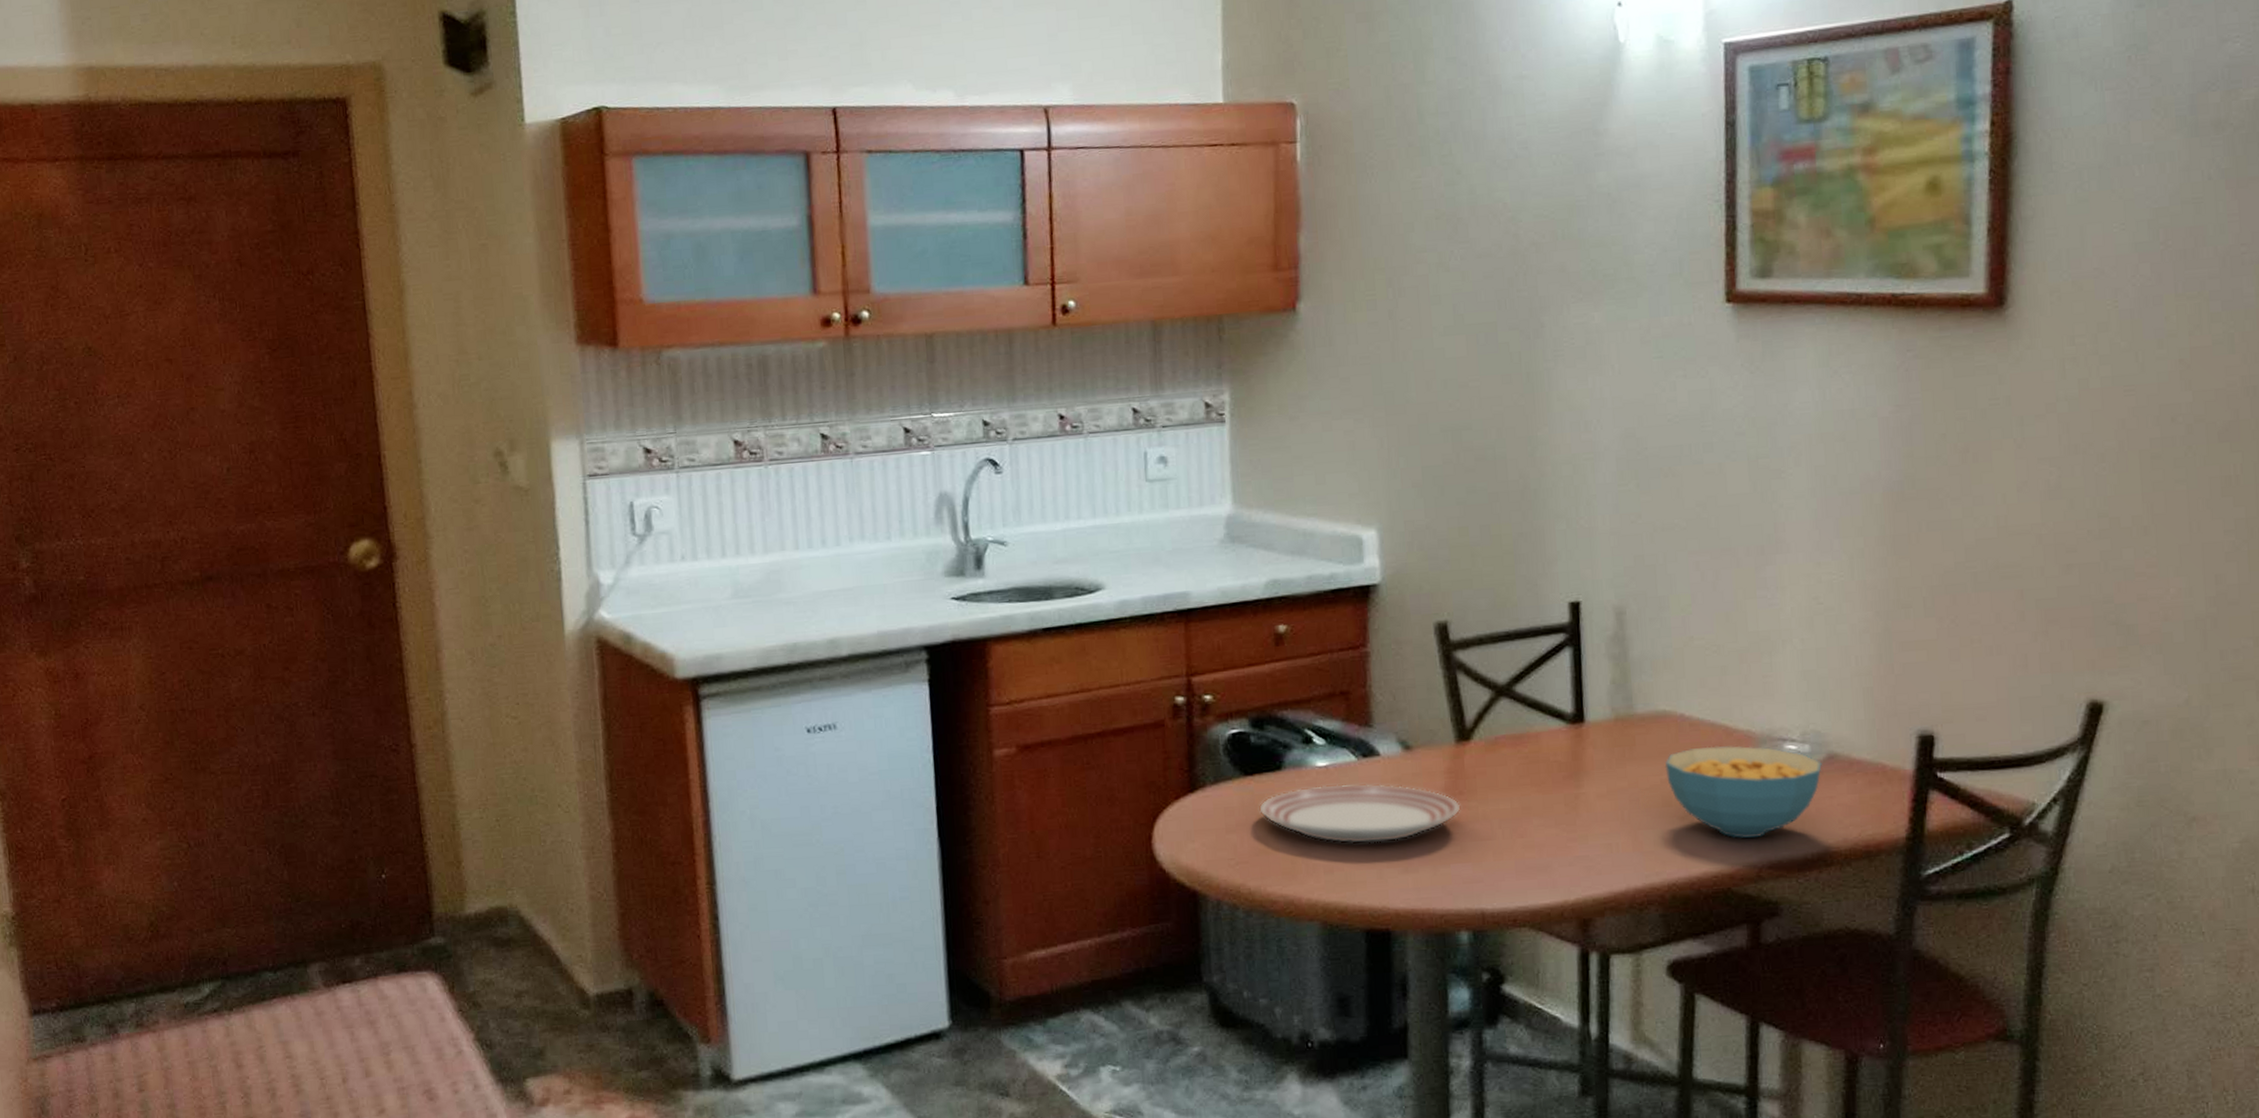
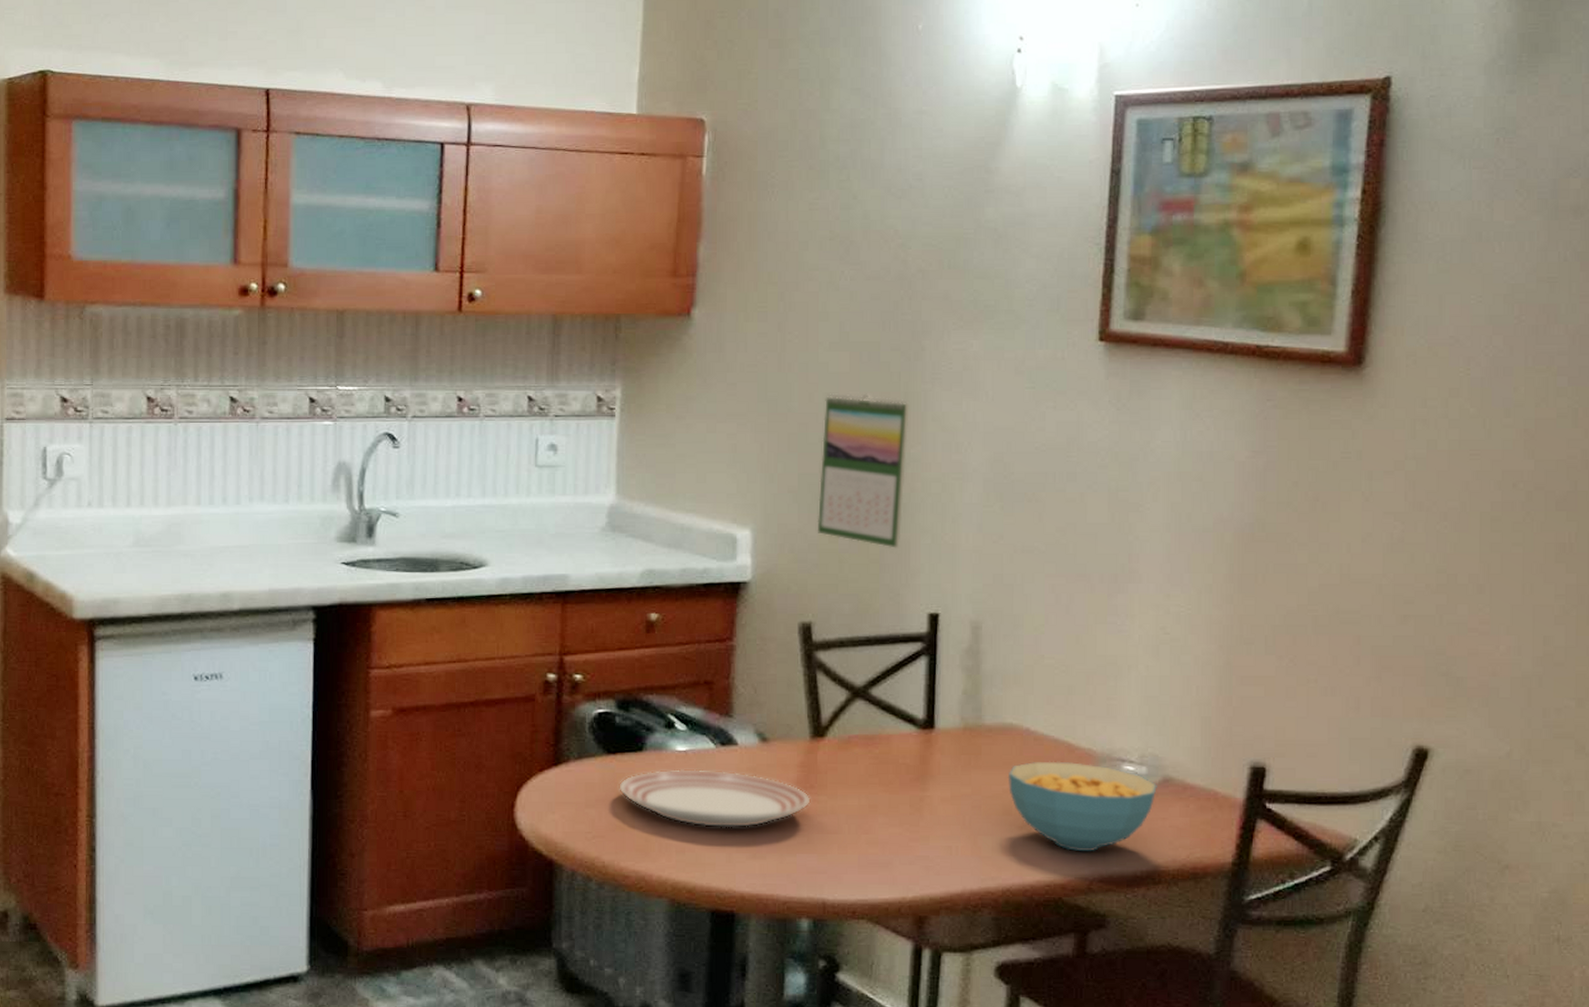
calendar: none [1443,377,1535,537] -> present [818,393,910,548]

